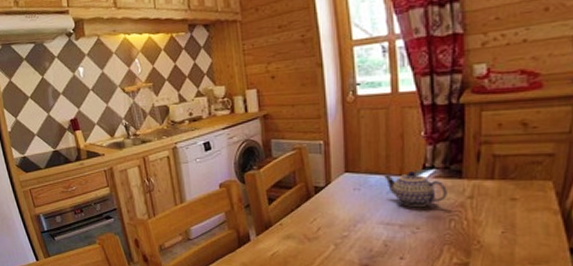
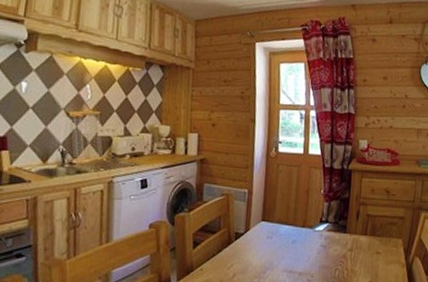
teapot: present [383,171,447,208] -> none [290,224,335,258]

